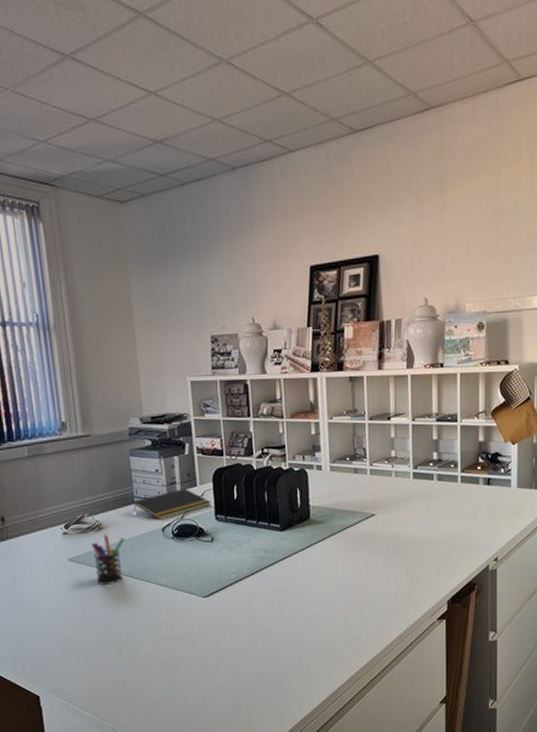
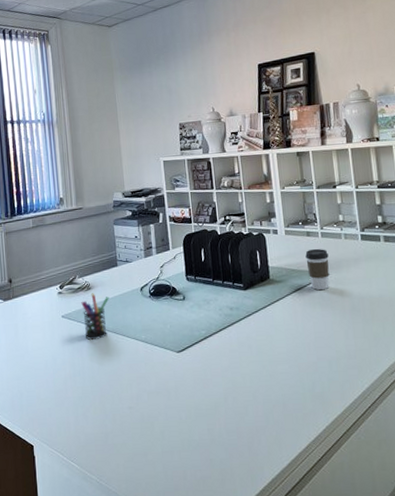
notepad: present [133,488,211,519] -> none [116,252,182,280]
coffee cup: none [351,486,376,532] -> present [305,248,330,291]

